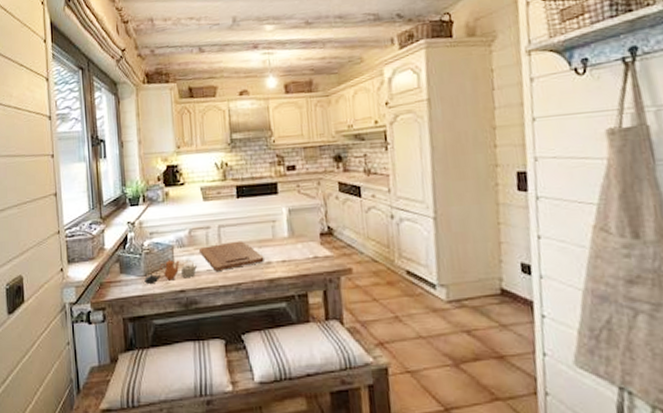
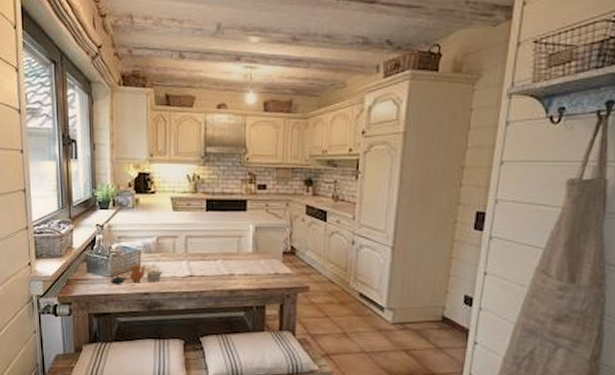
cutting board: present [199,241,264,271] -> none [166,252,227,278]

